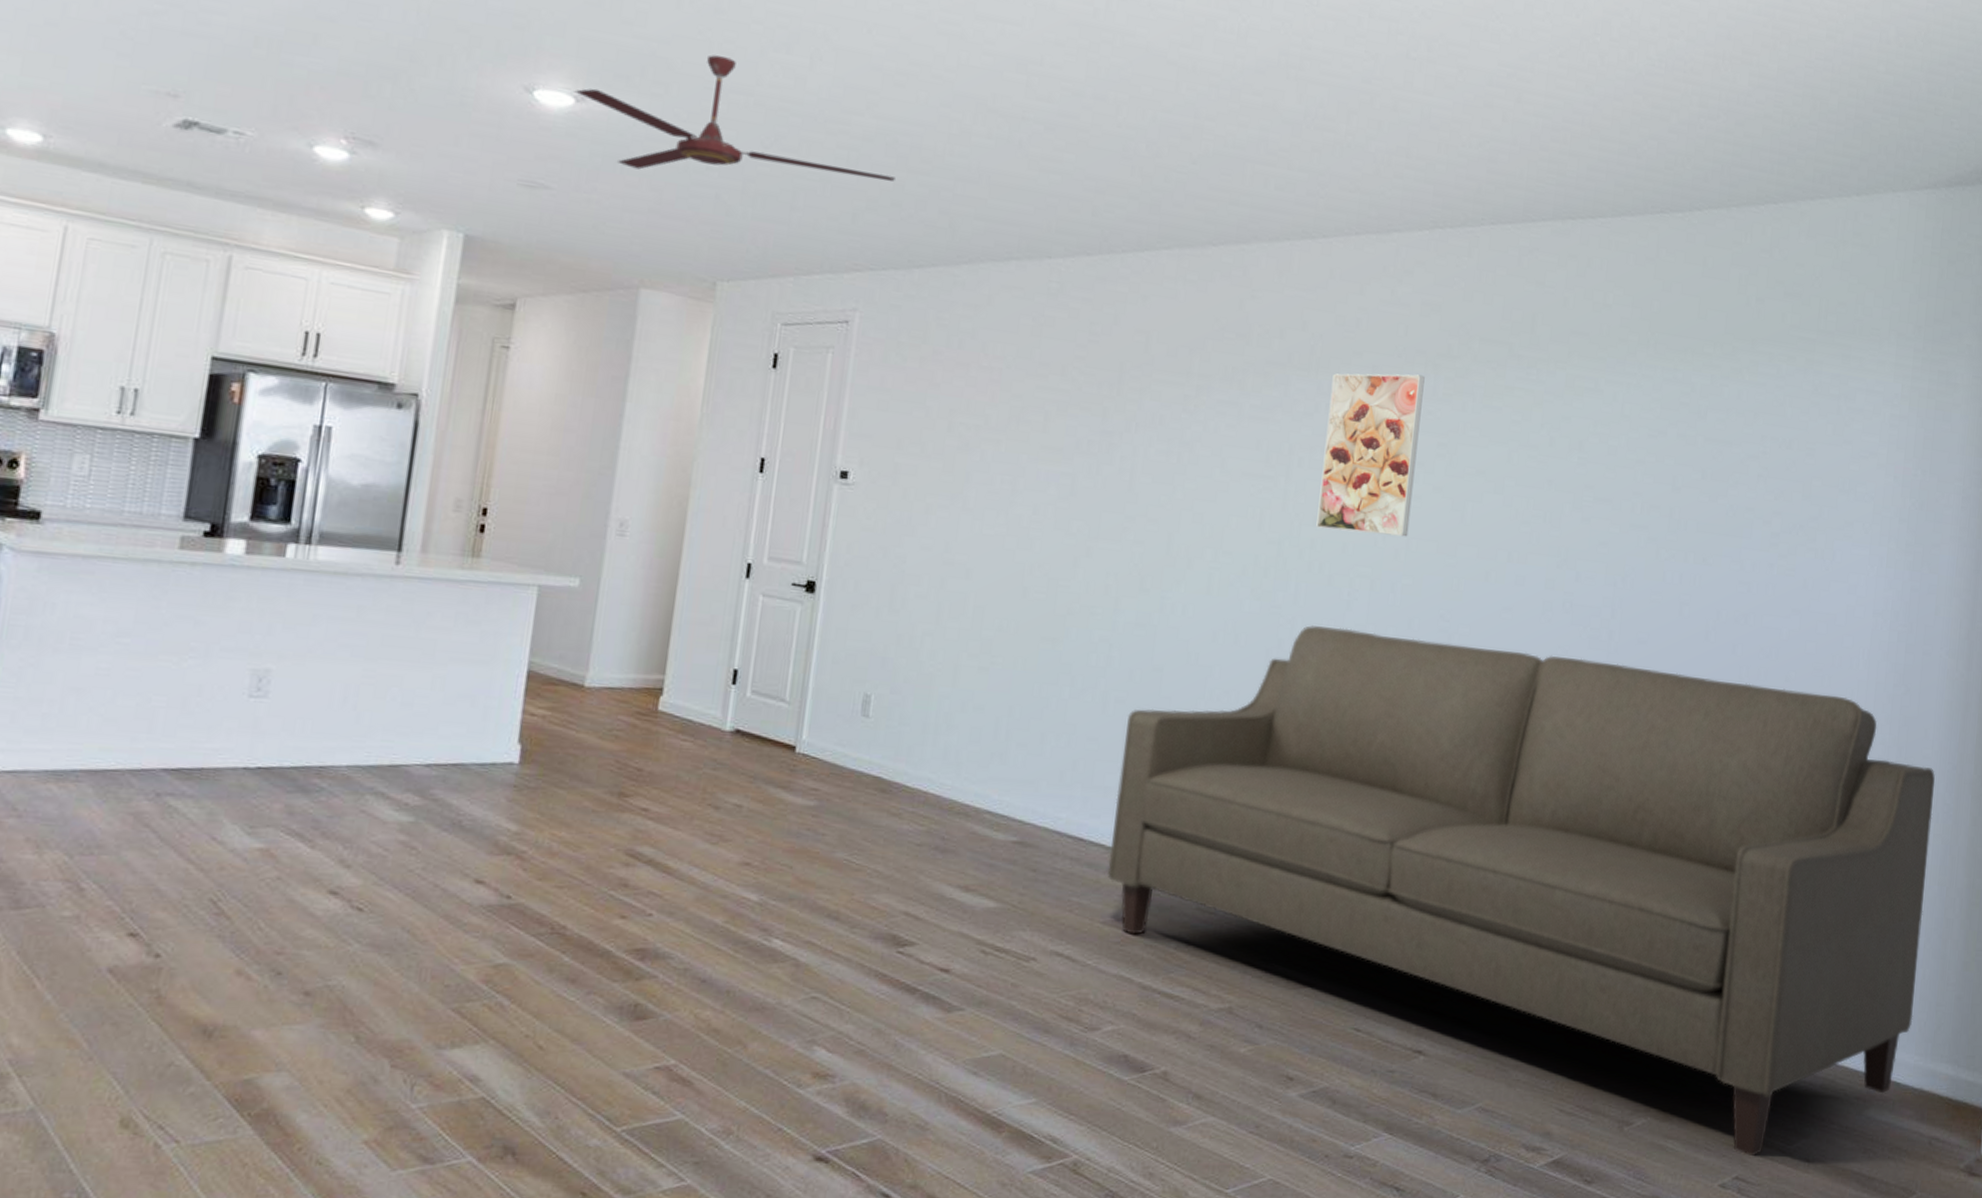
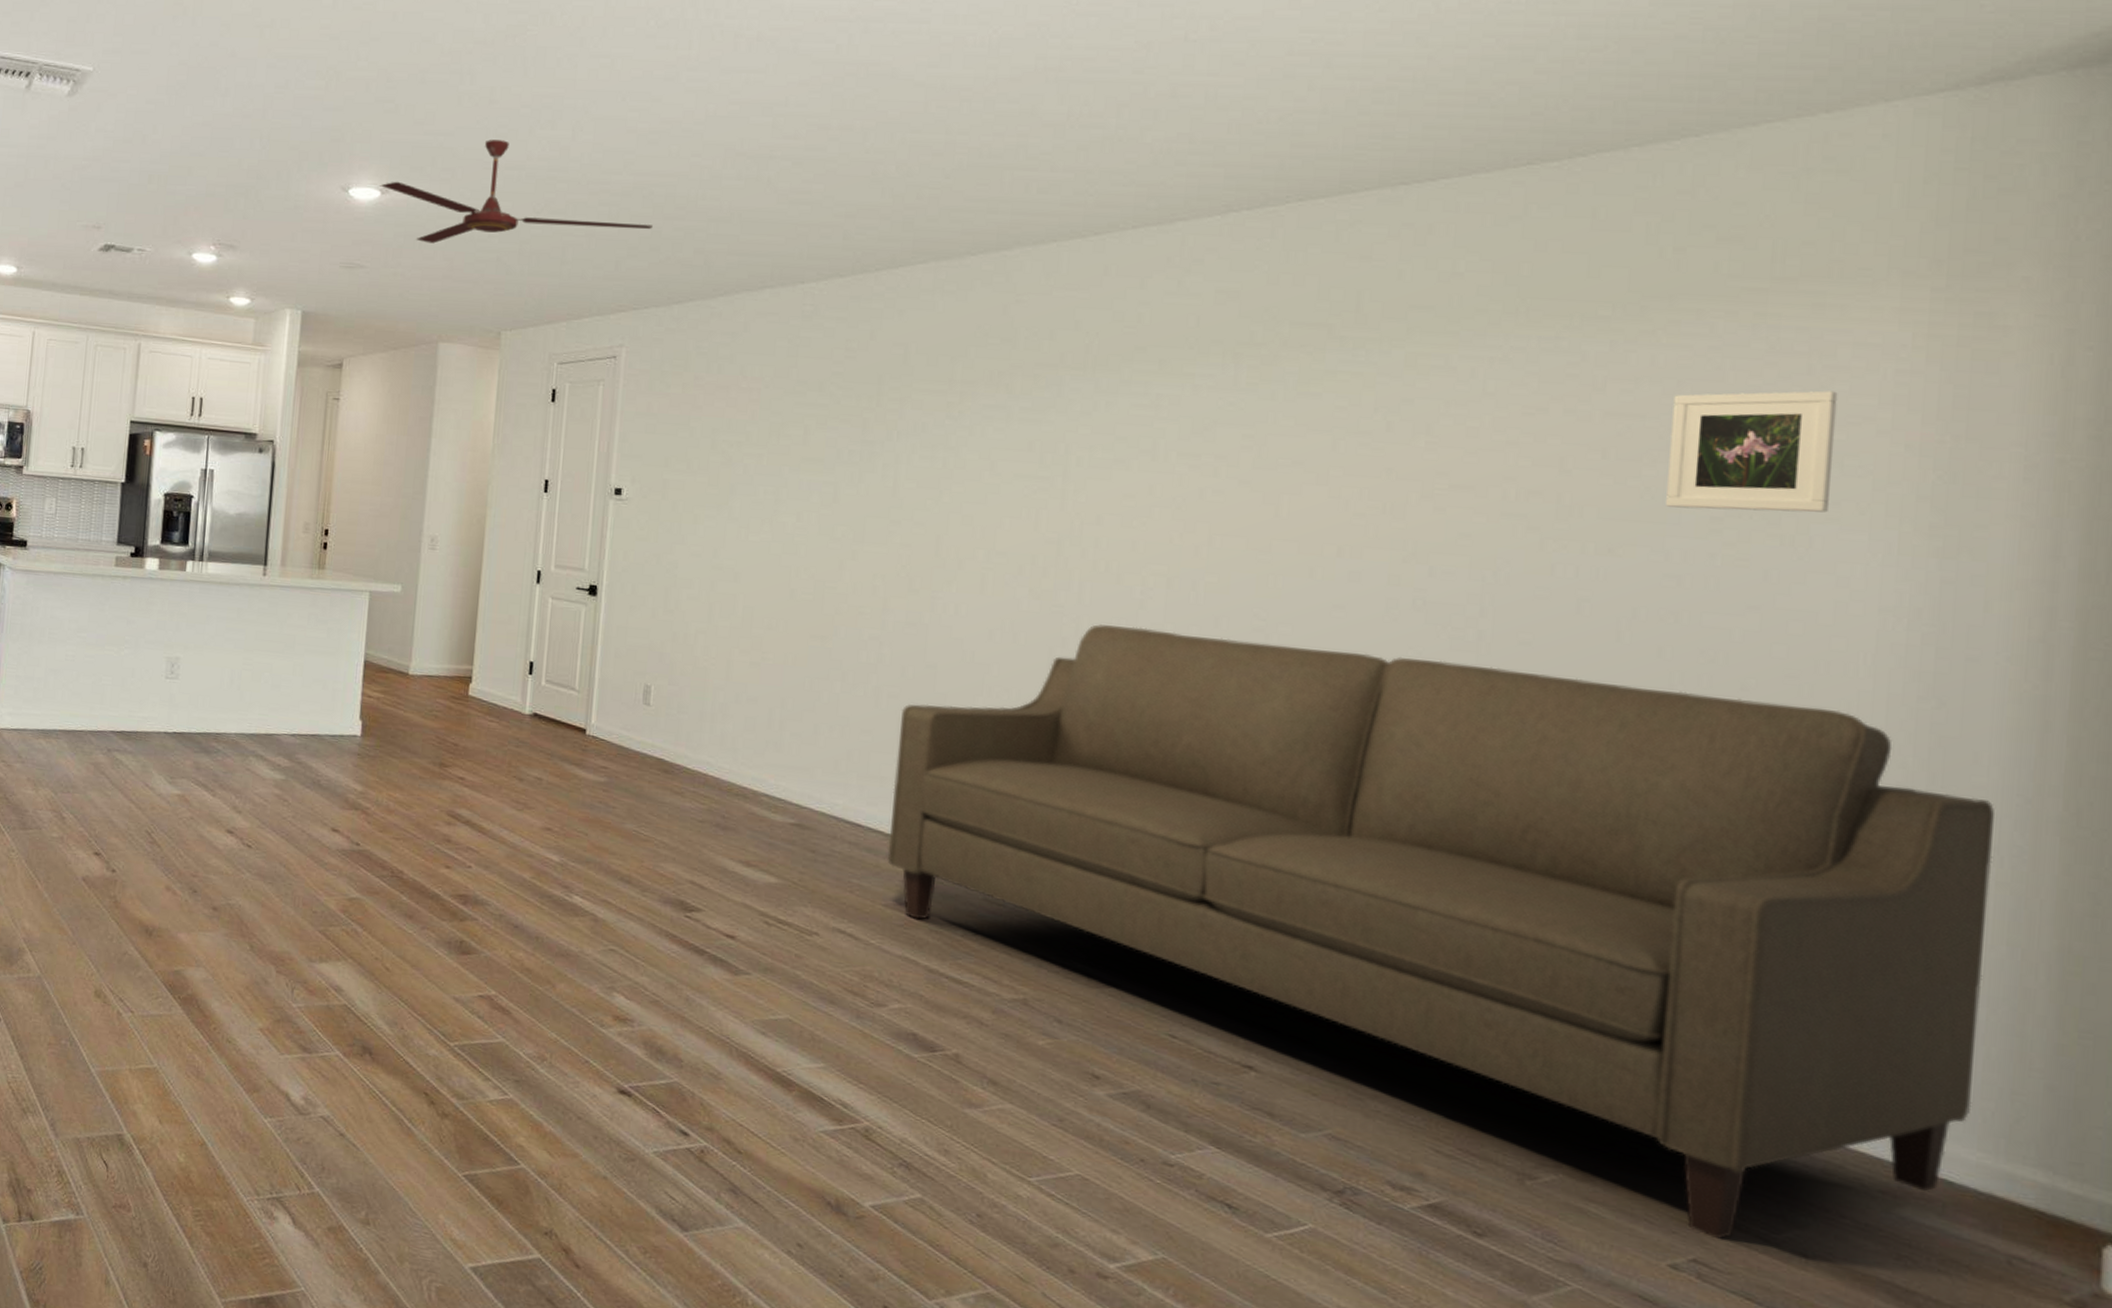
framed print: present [1316,373,1425,537] -> none [1100,365,1223,534]
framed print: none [1743,425,1855,531] -> present [1666,390,1838,513]

